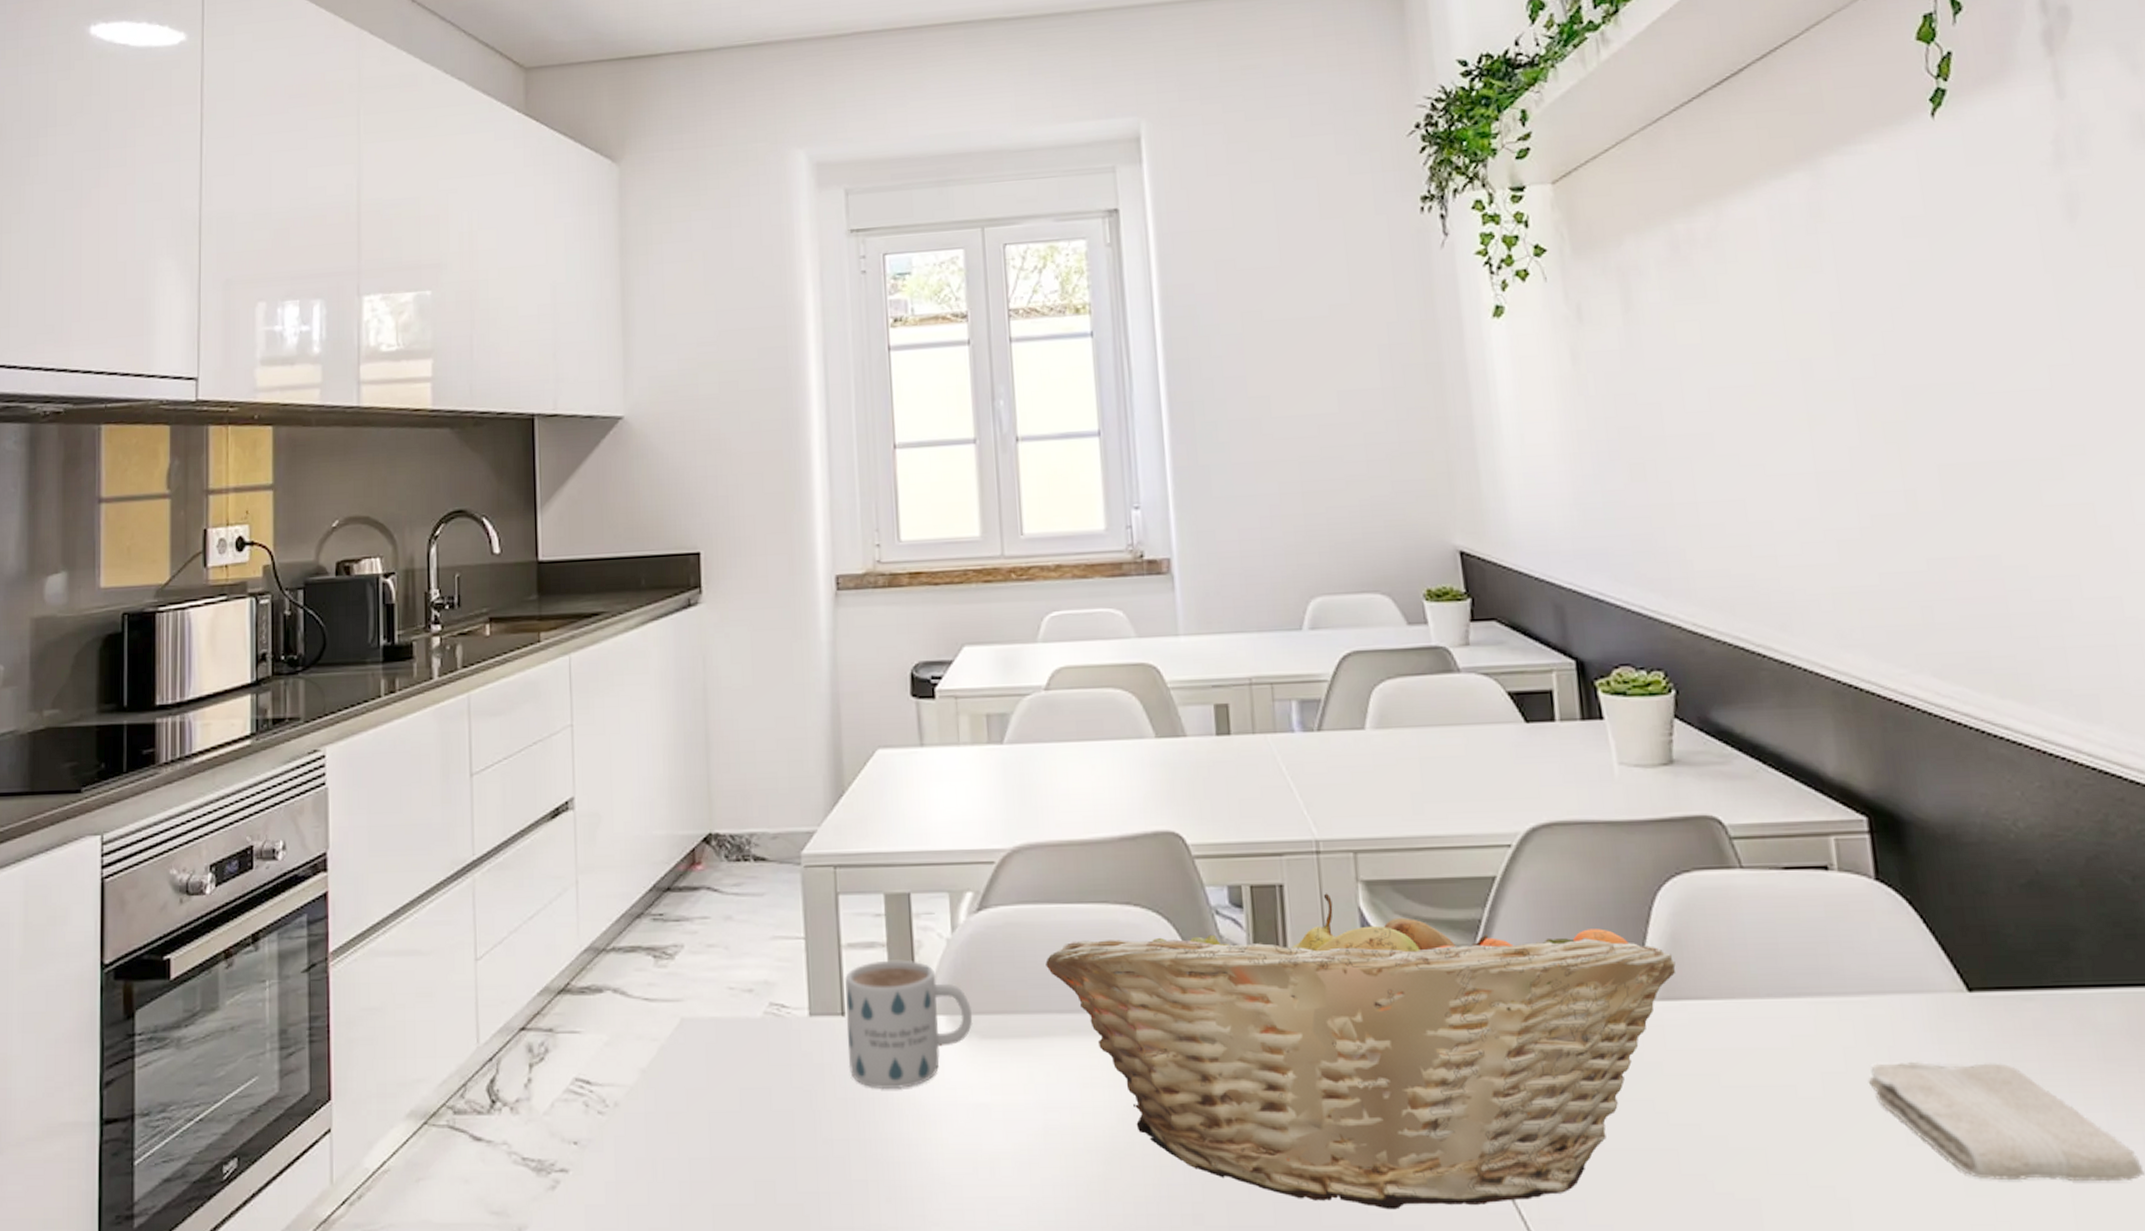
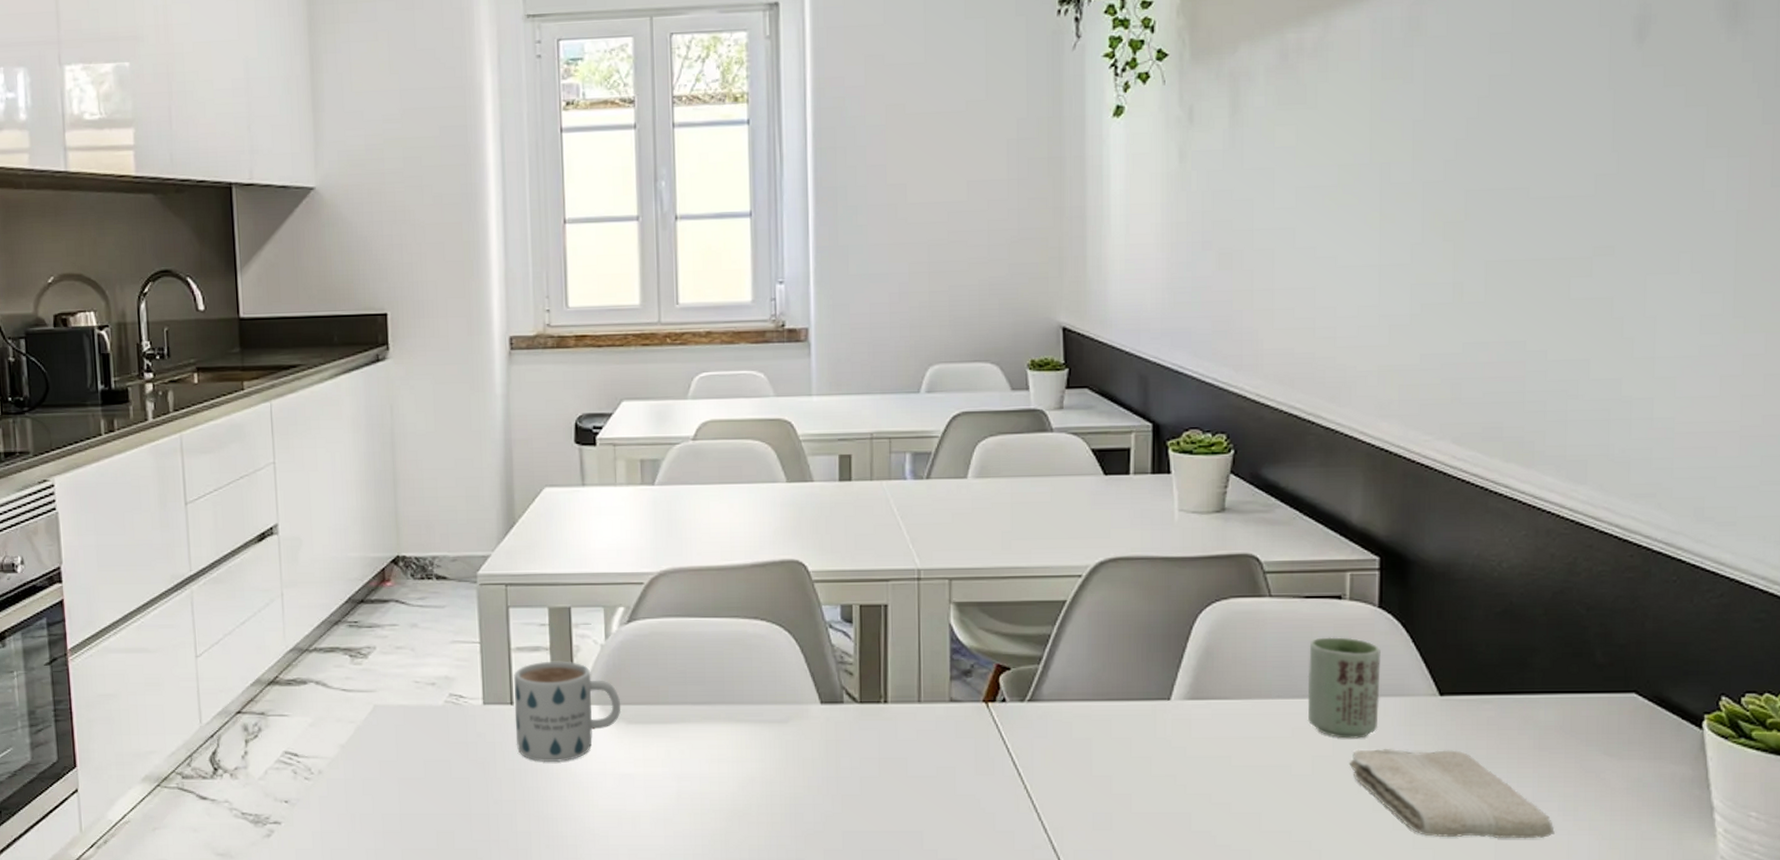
fruit basket: present [1046,893,1676,1210] -> none [684,612,1206,856]
cup: none [1798,917,1898,1049] -> present [1307,637,1381,739]

